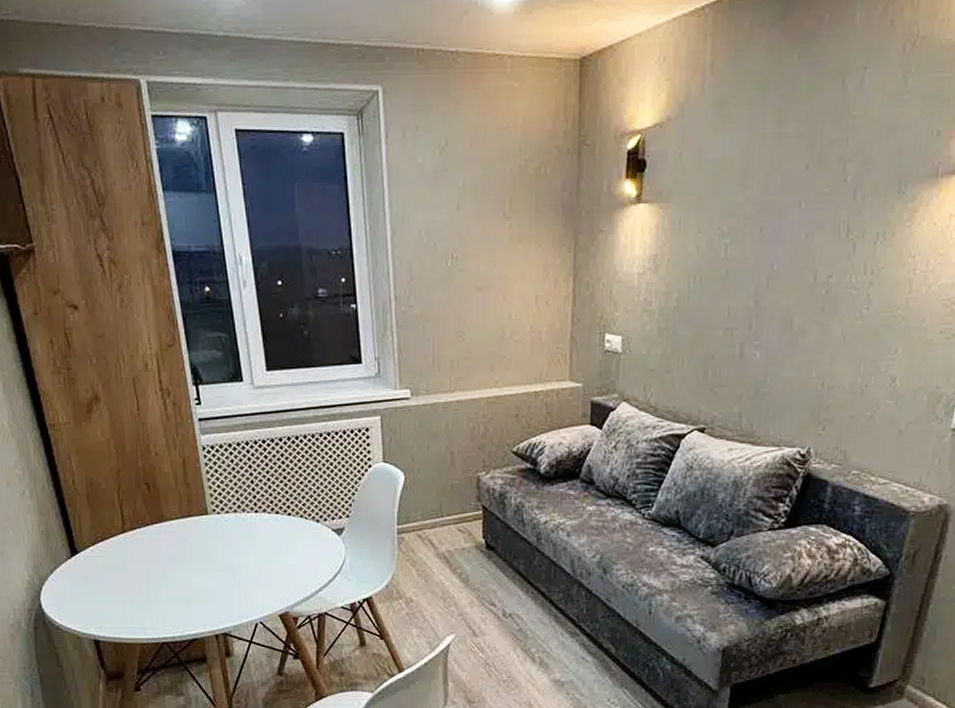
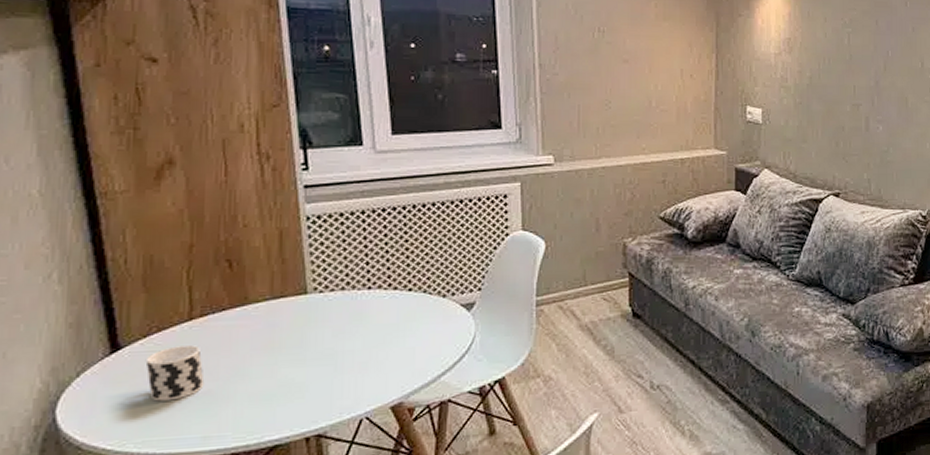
cup: none [95,553,139,597] -> present [145,345,205,401]

